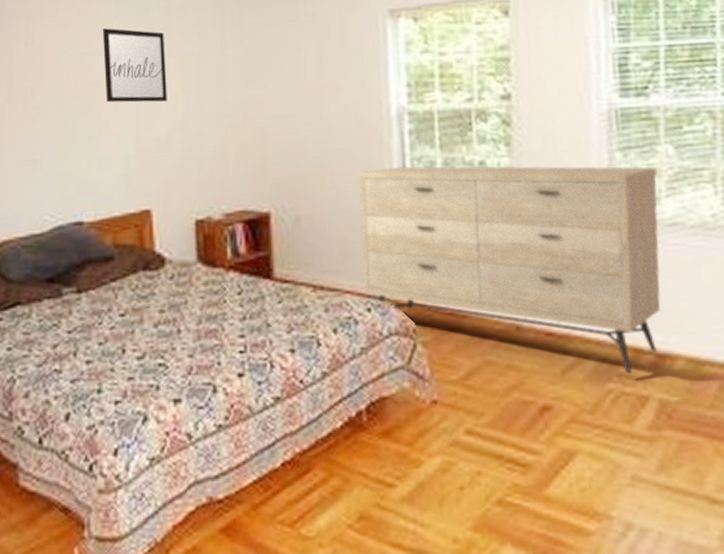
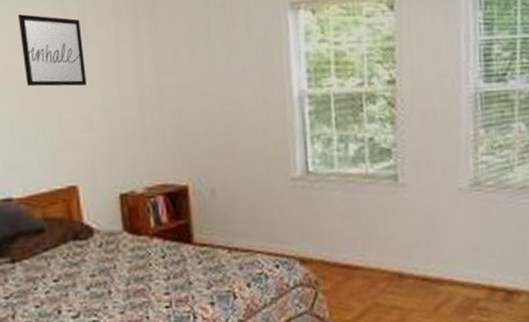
dresser: present [359,165,661,374] -> none [266,140,512,308]

